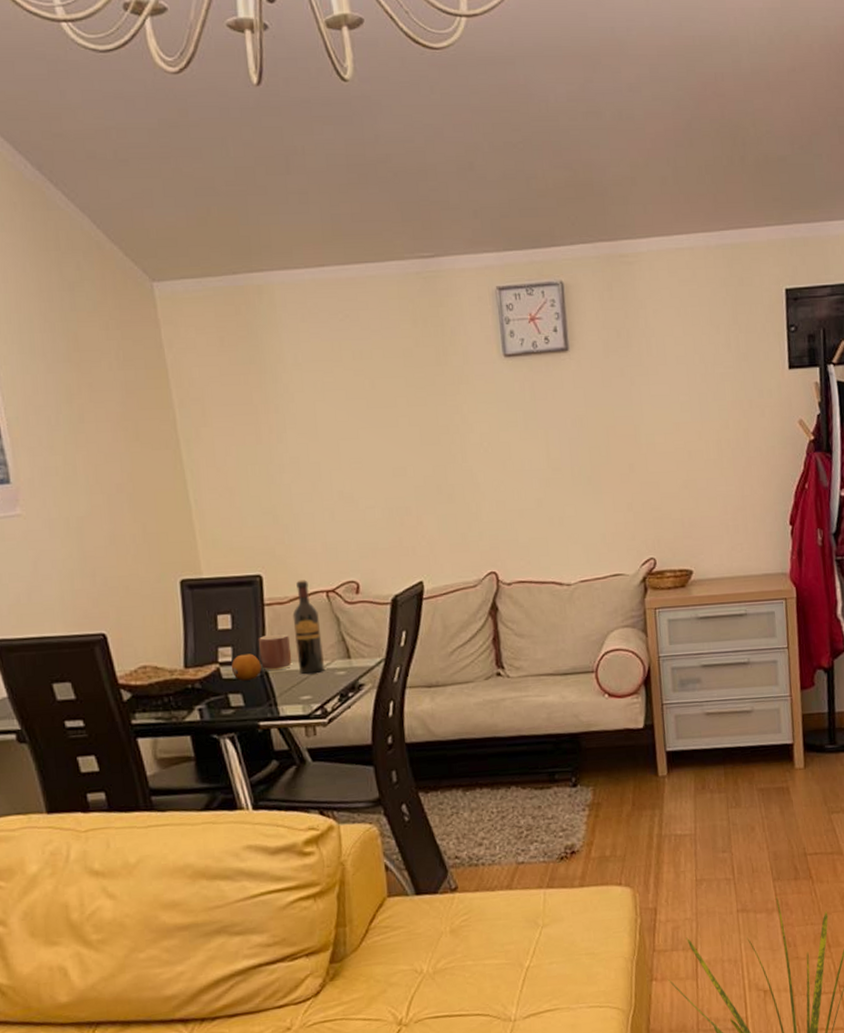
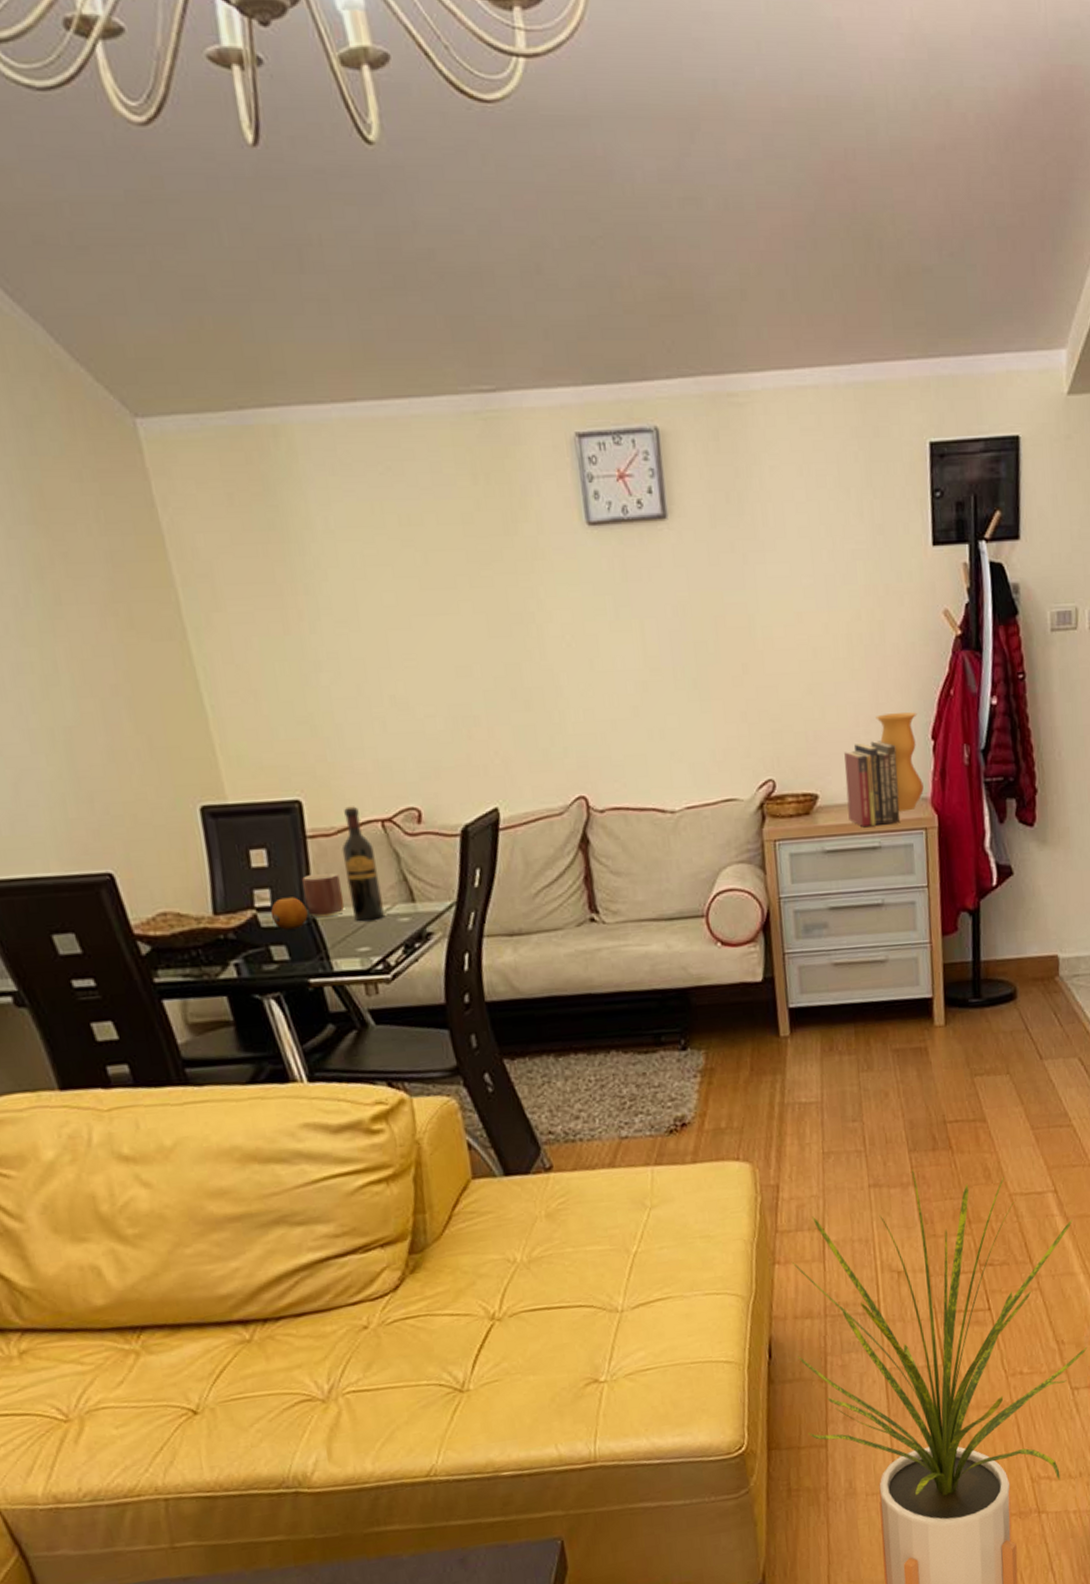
books: none [715,526,764,598] -> present [844,741,901,828]
vase: none [741,502,783,585] -> present [875,712,924,812]

